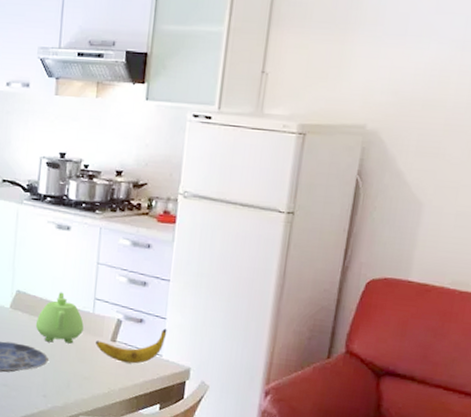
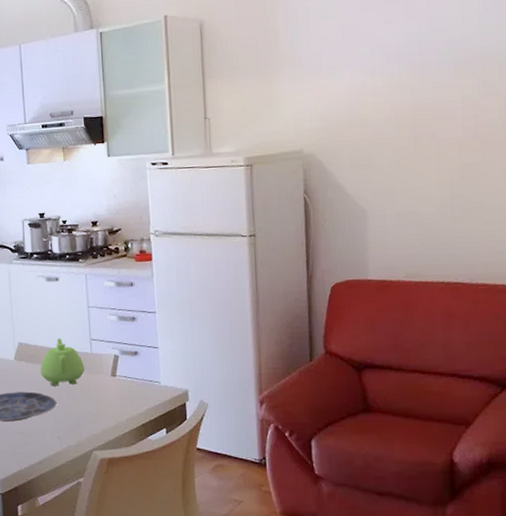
banana: present [96,328,167,364] -> none [98,357,161,394]

